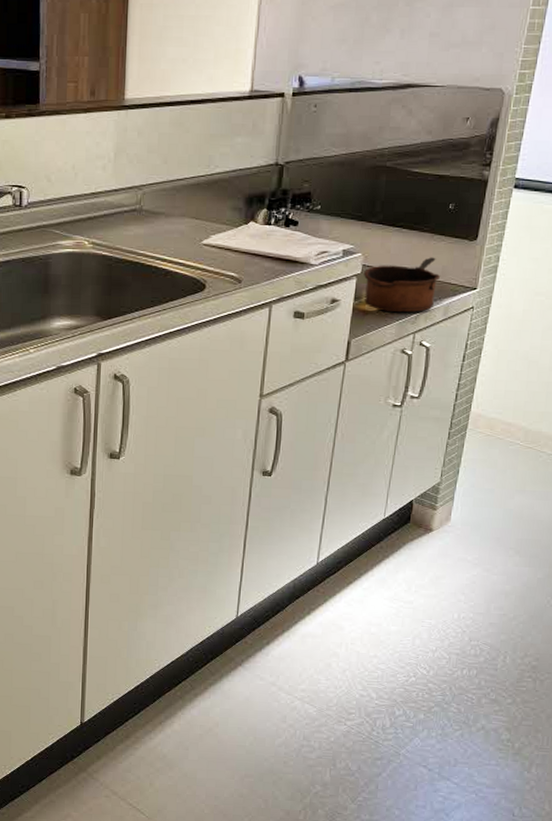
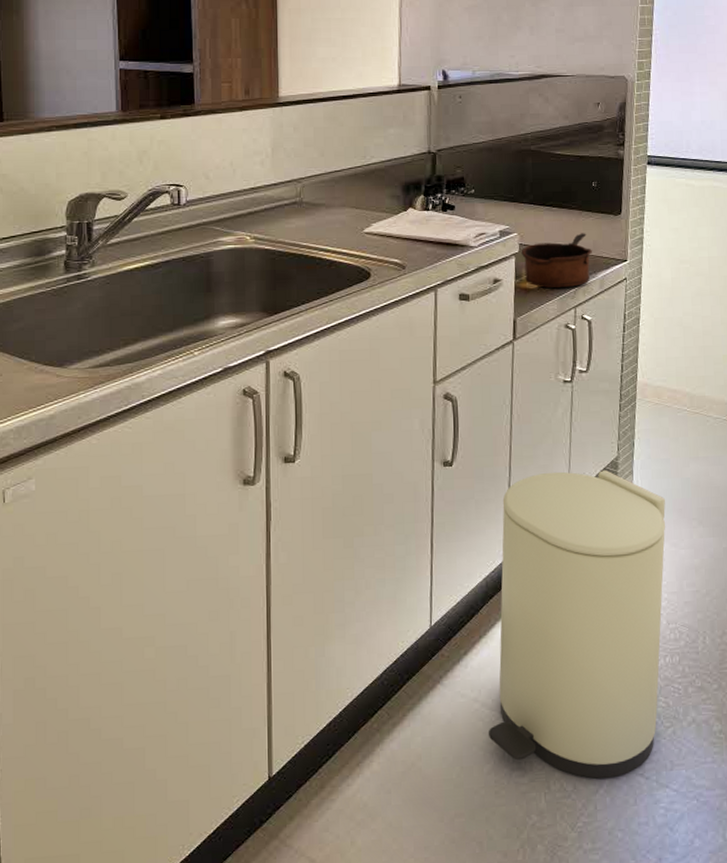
pedal bin: none [282,490,484,765] -> present [488,470,666,779]

